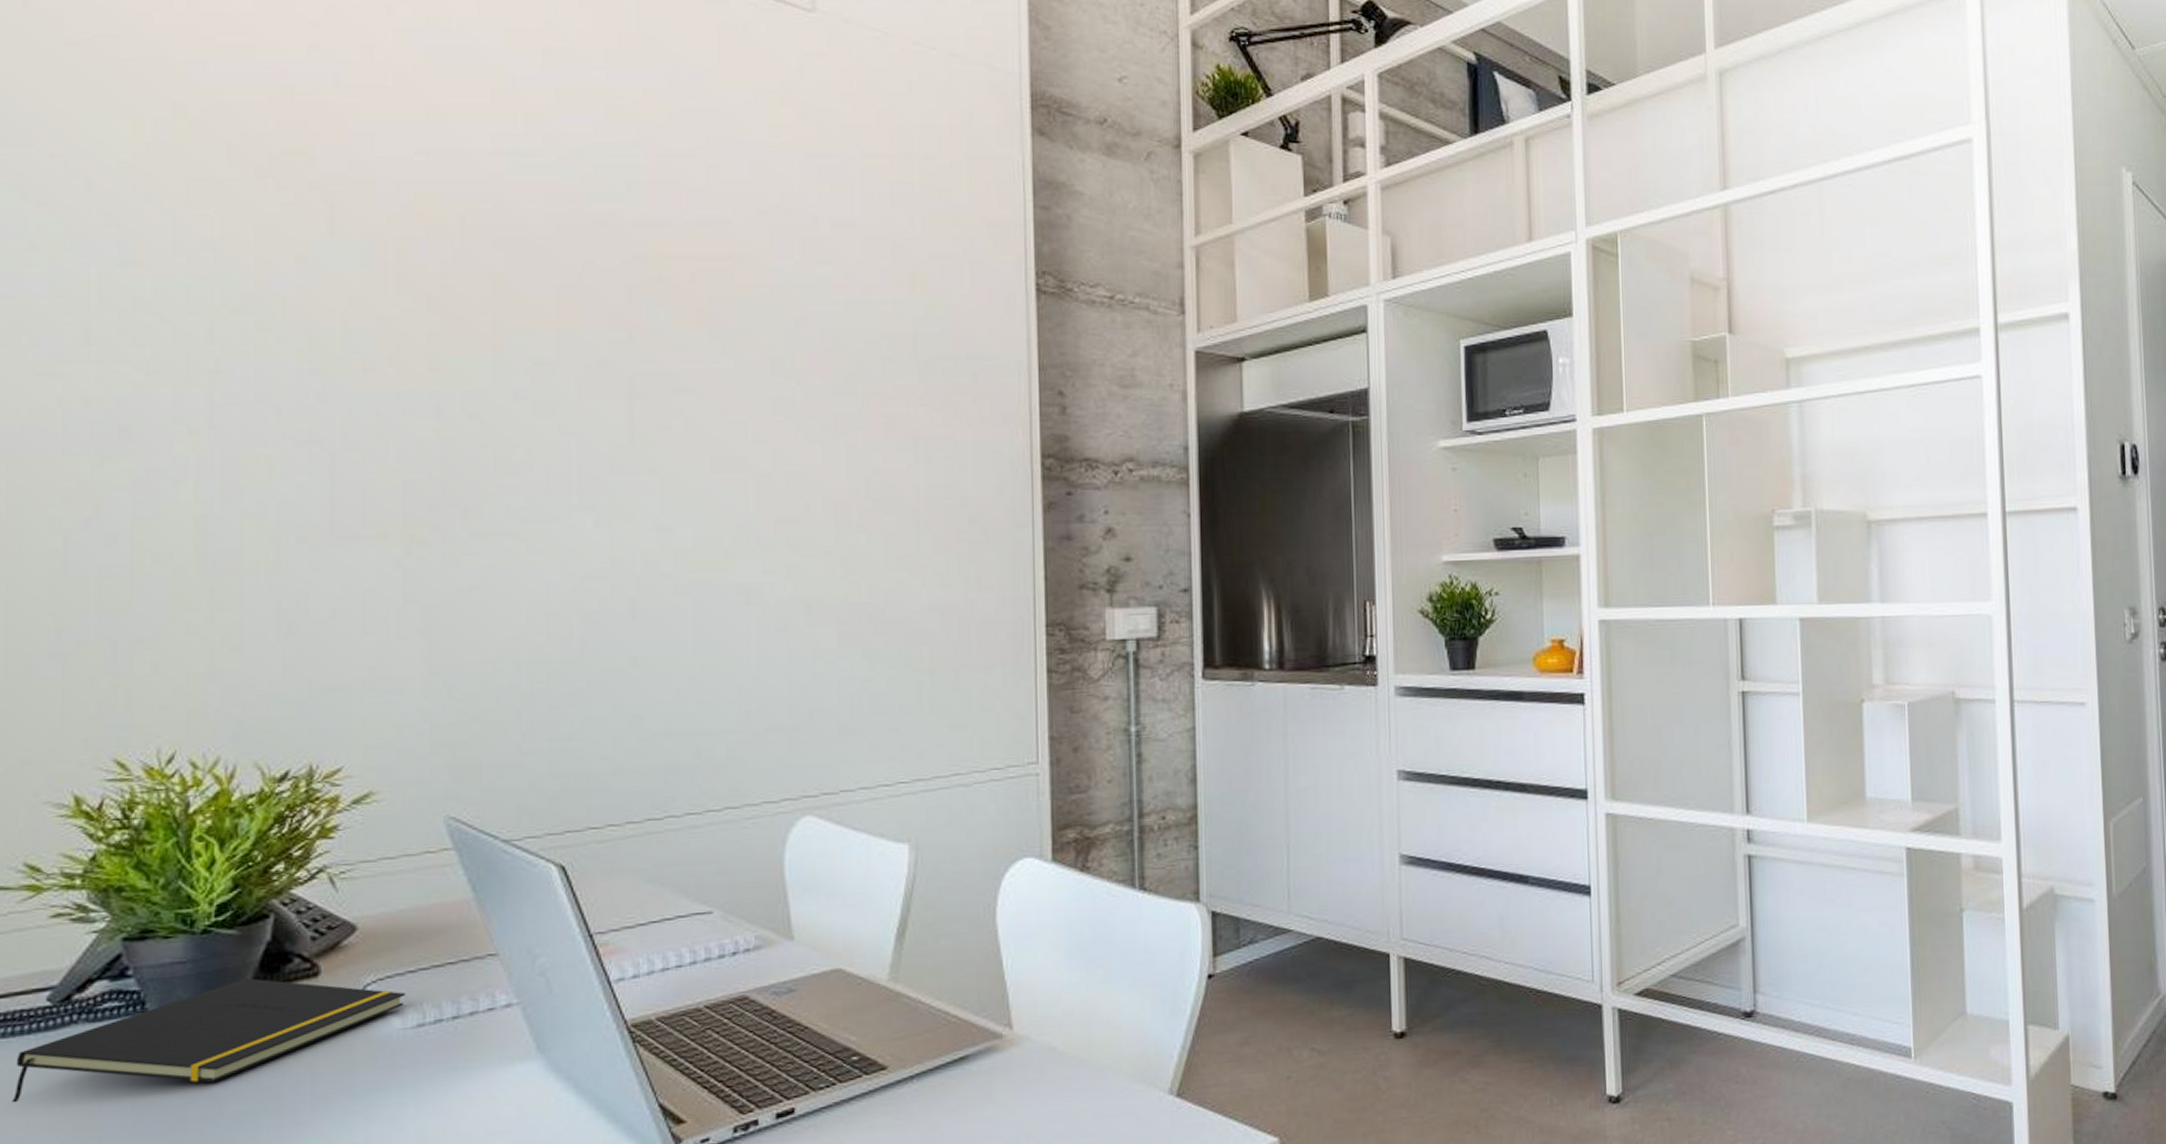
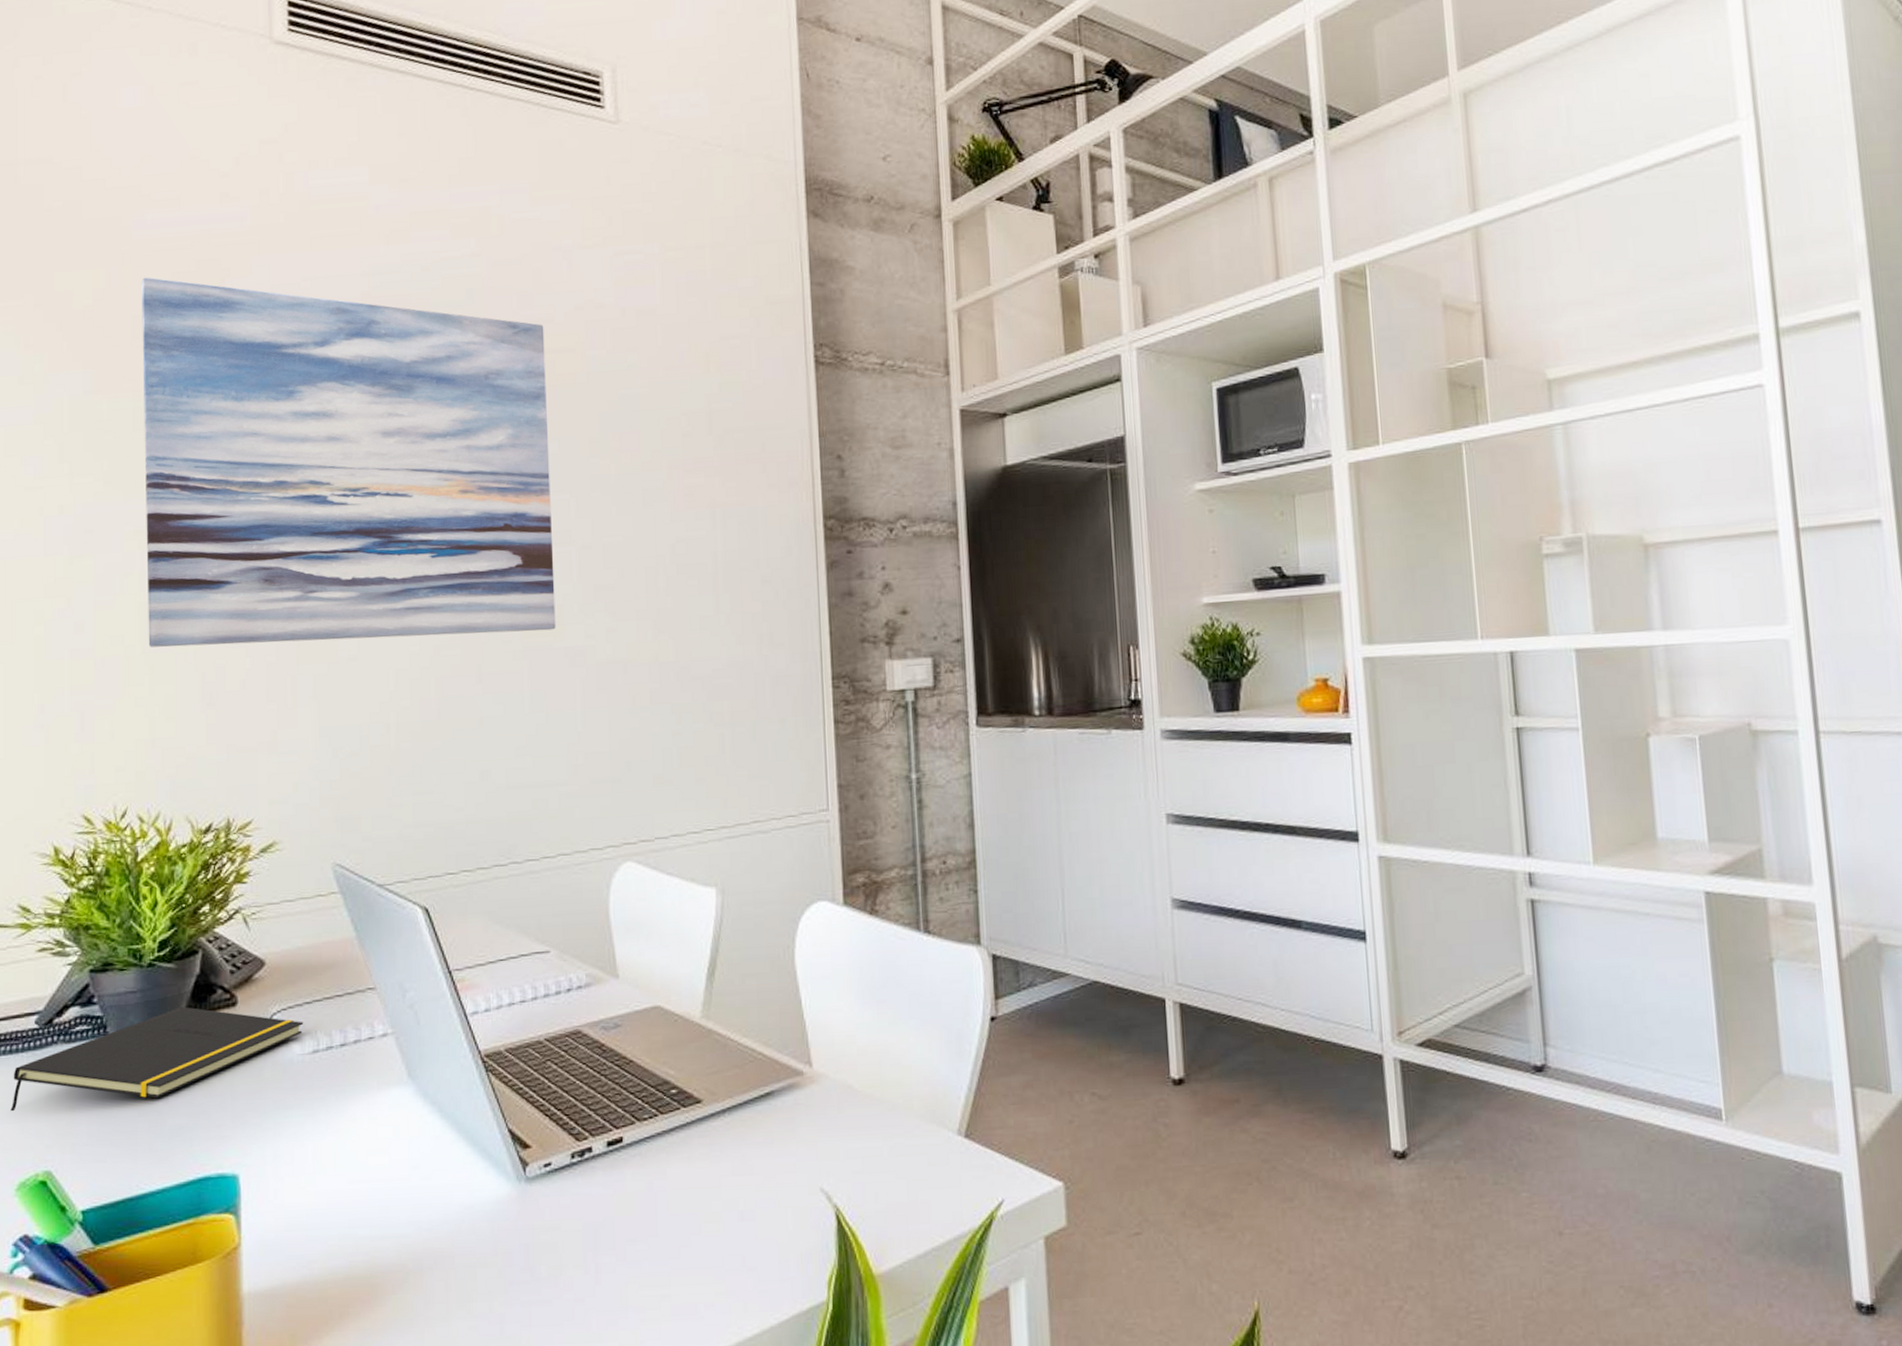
wall art: none [200,134,727,568] -> present [142,277,556,647]

